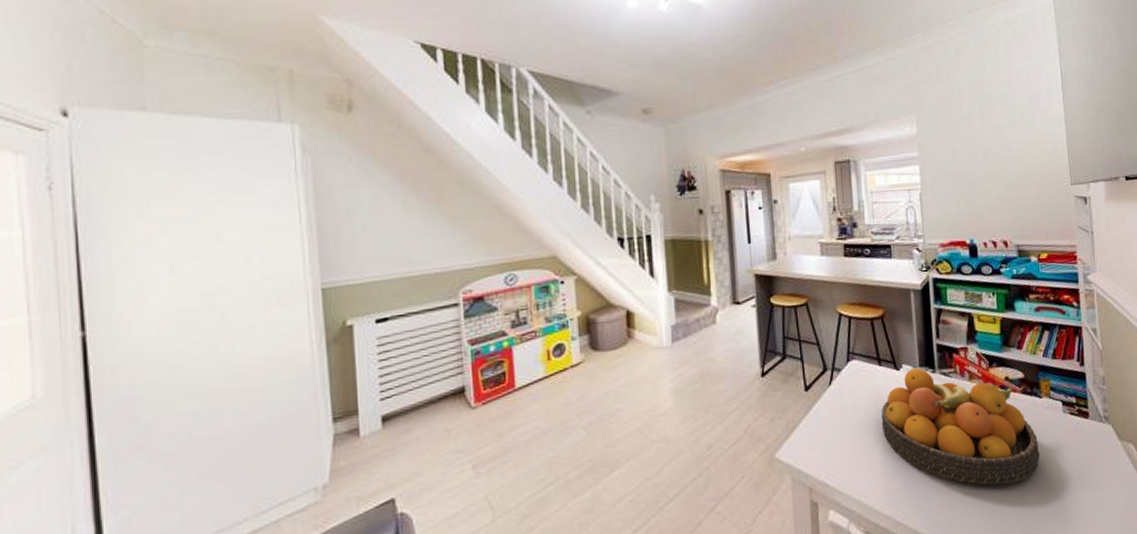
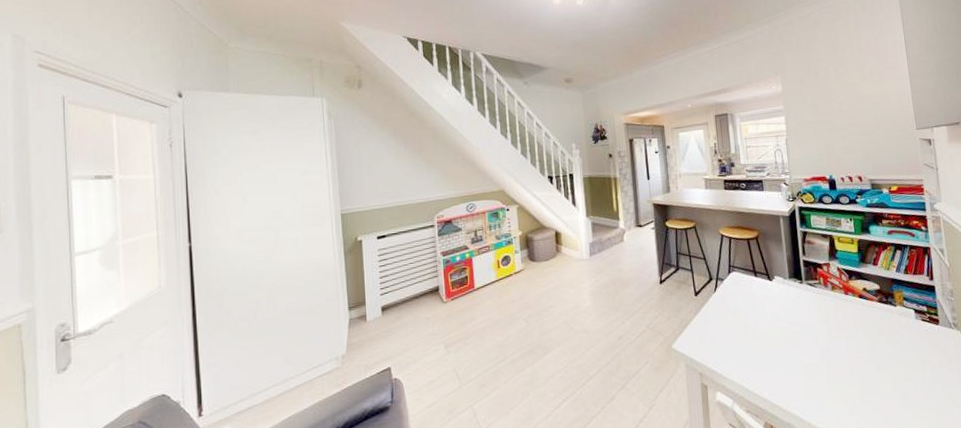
fruit bowl: present [881,368,1040,485] -> none [758,279,896,378]

